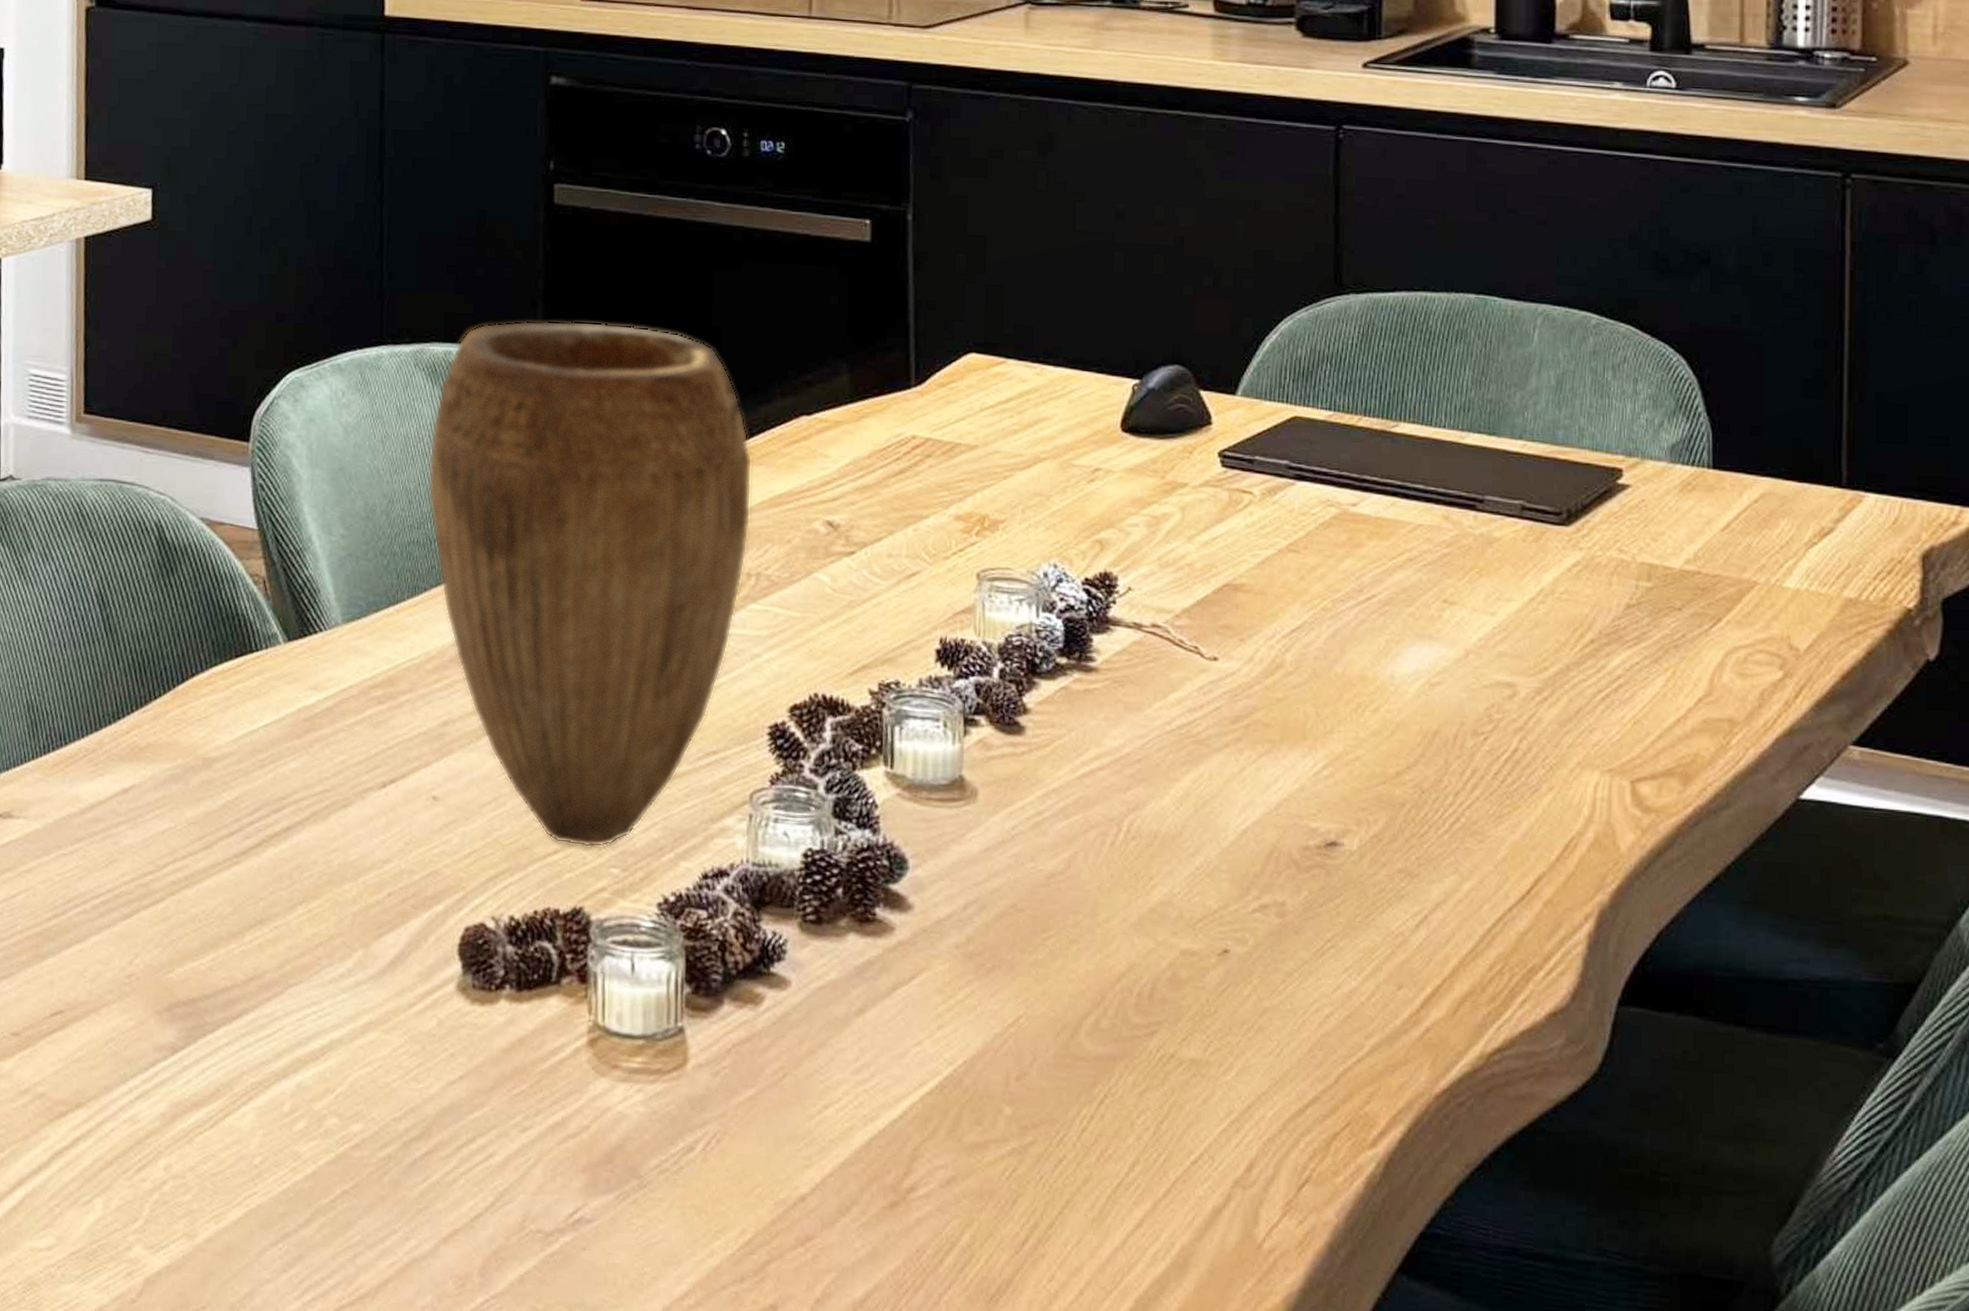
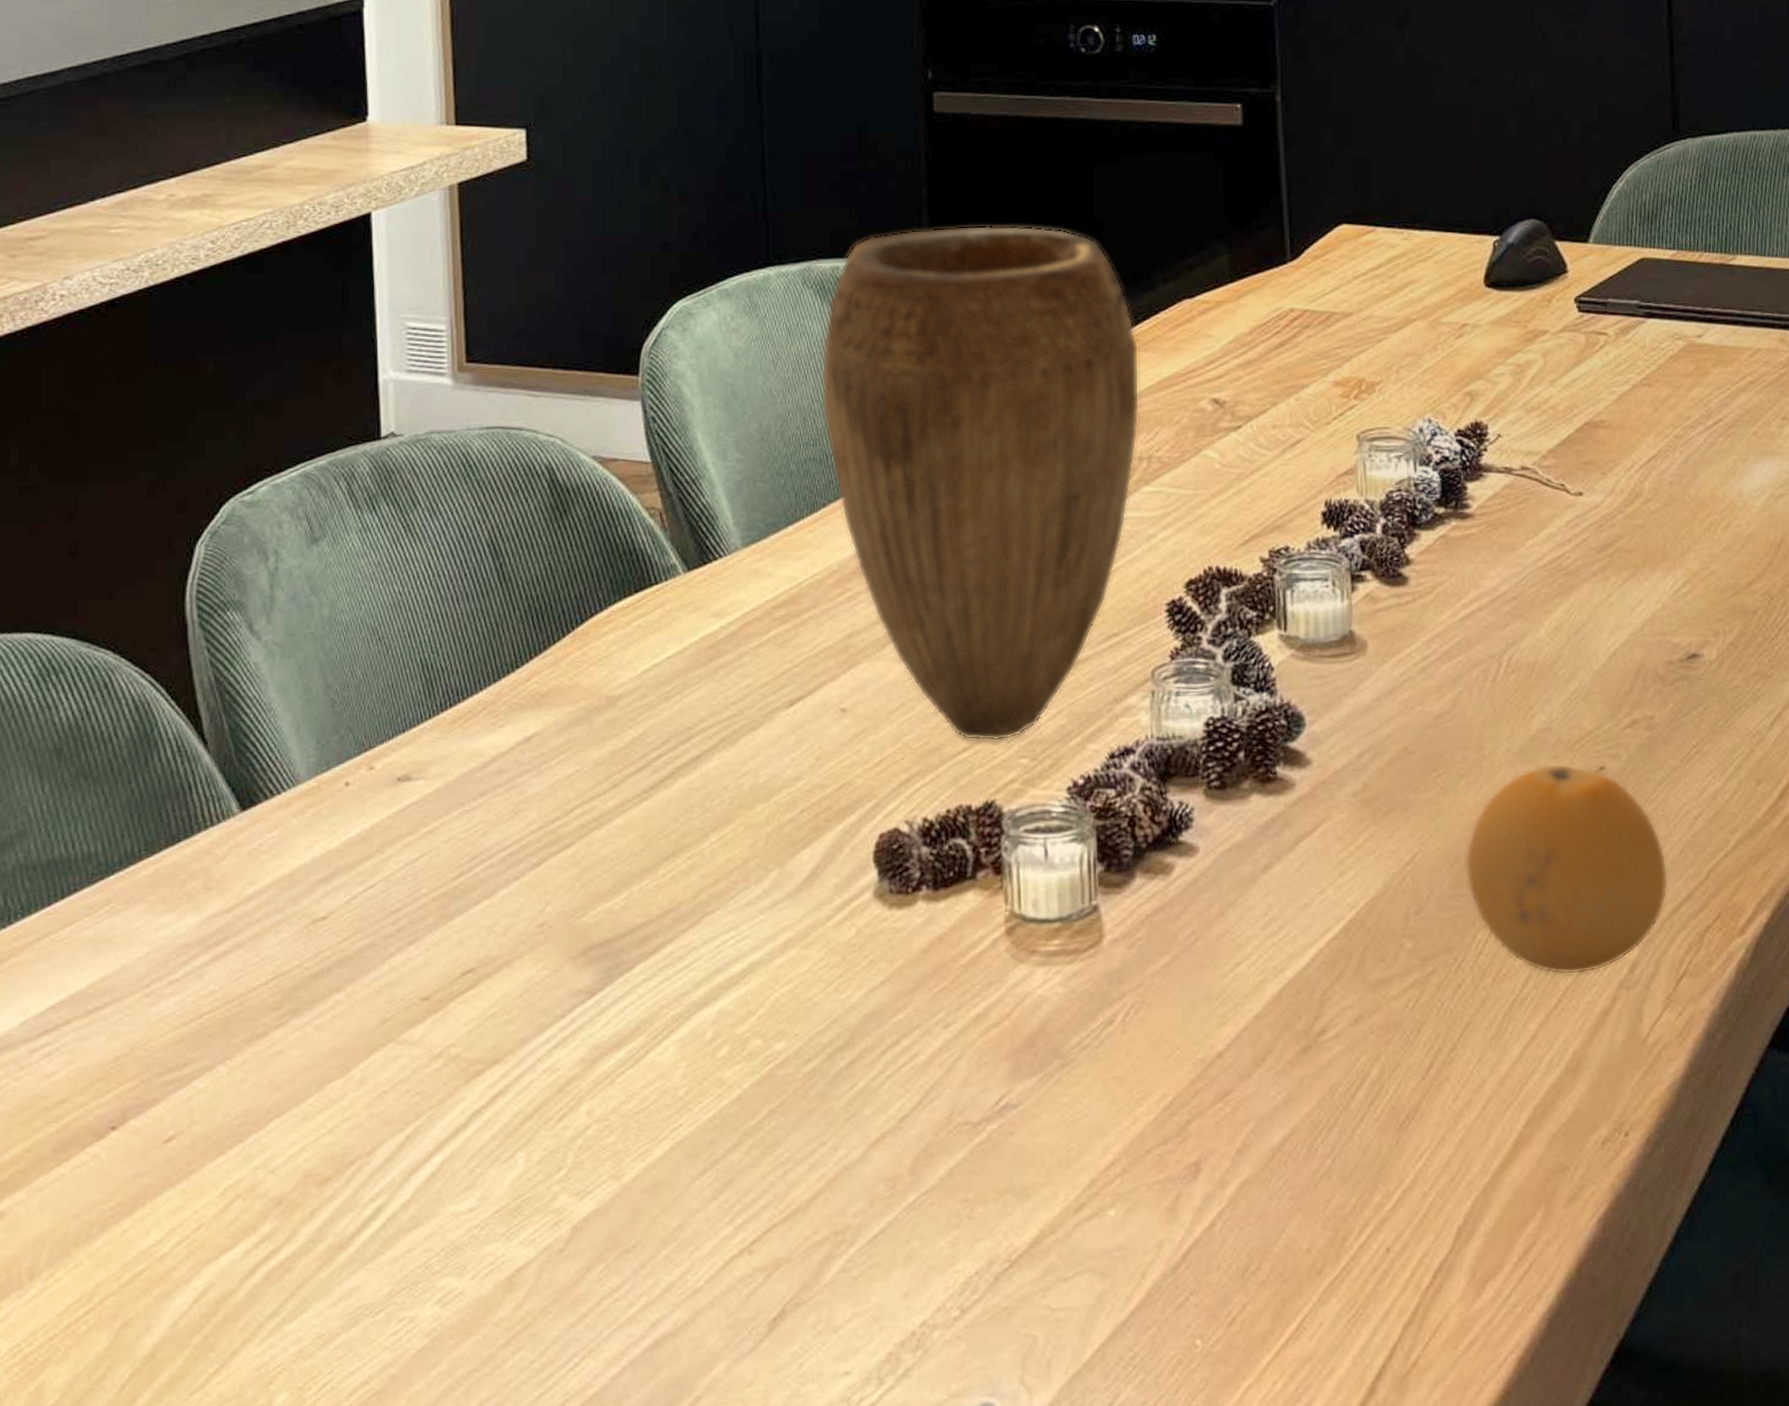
fruit: none [1072,940,1294,1167] -> present [1465,763,1669,975]

